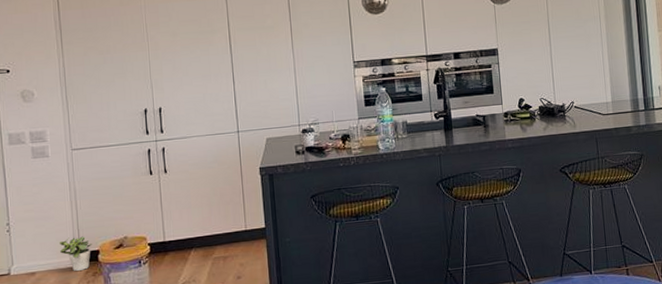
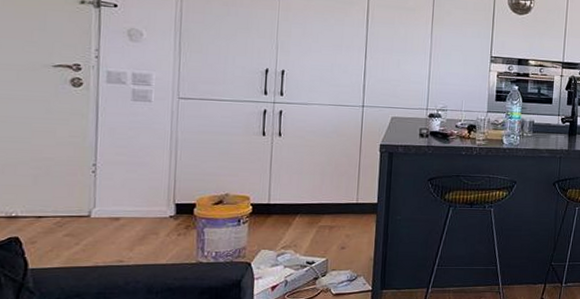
potted plant: present [60,236,92,271] -> none [151,187,189,222]

